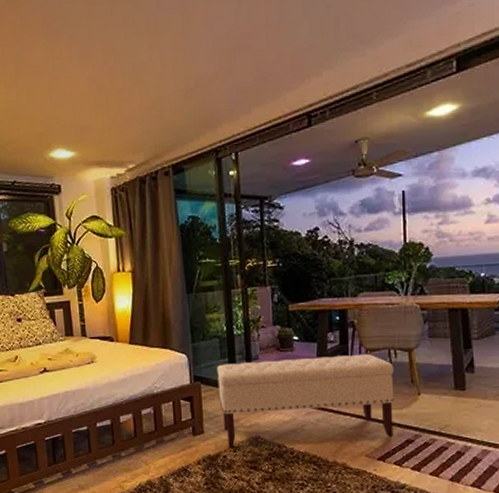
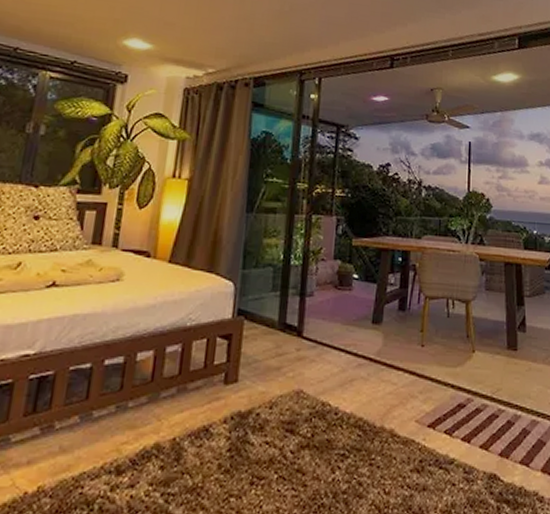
bench: present [217,353,394,448] -> none [262,298,451,403]

